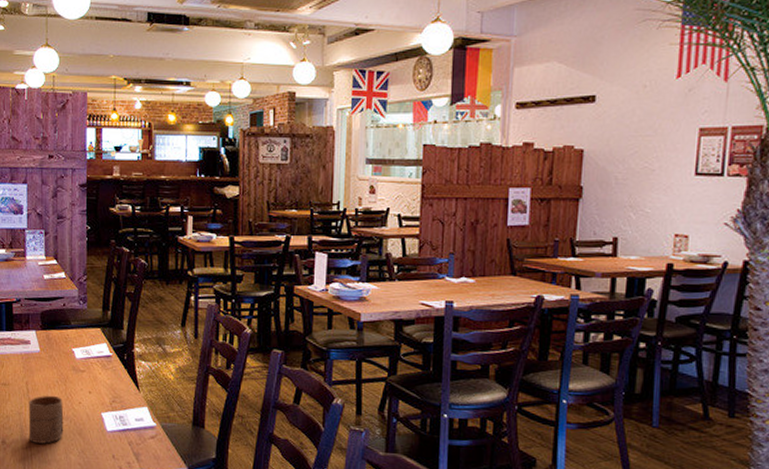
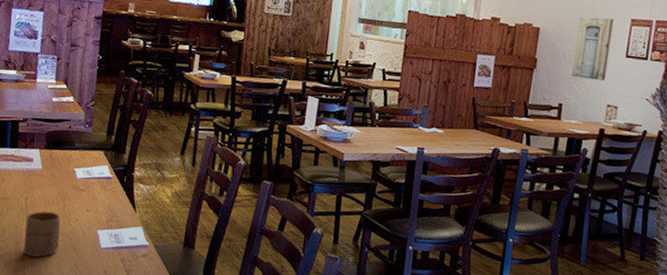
wall art: none [626,130,678,206] -> present [571,17,615,81]

